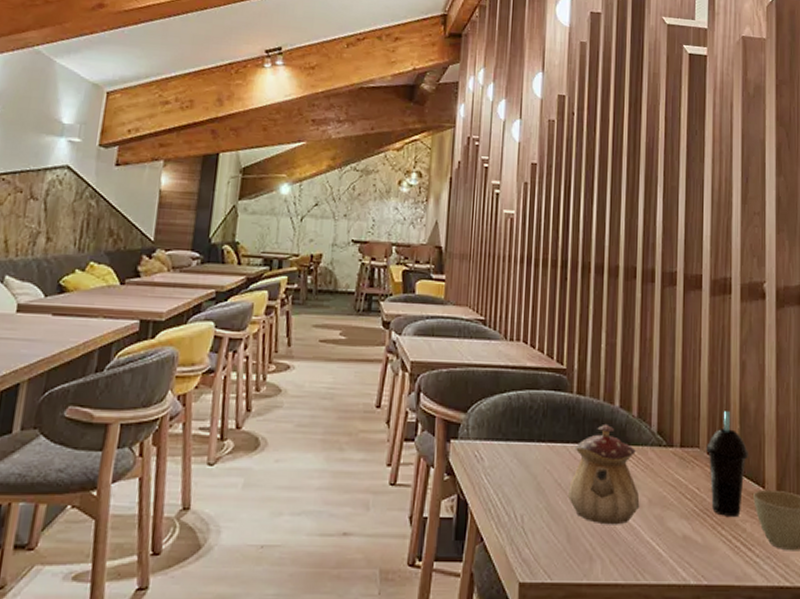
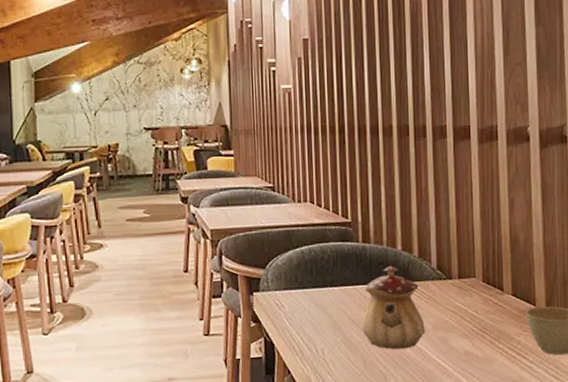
cup: present [706,411,748,516] -> none [482,244,520,332]

